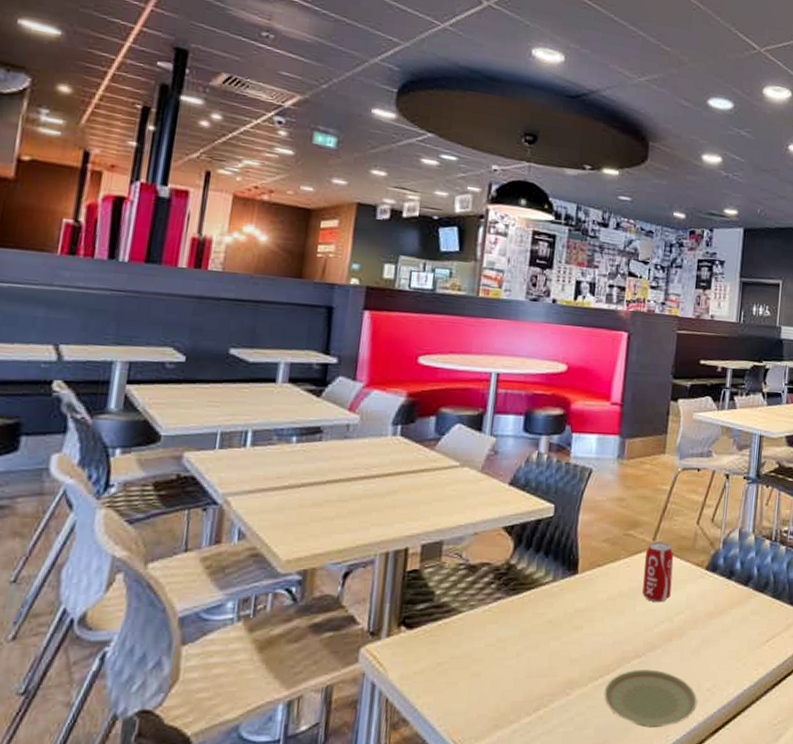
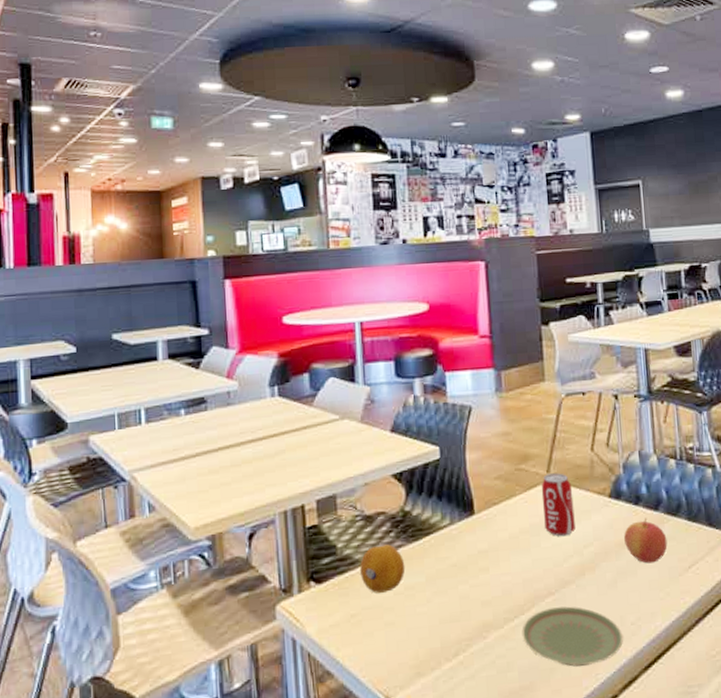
fruit: none [454,595,502,643] -> present [360,544,406,593]
apple: none [713,592,752,635] -> present [624,517,668,564]

